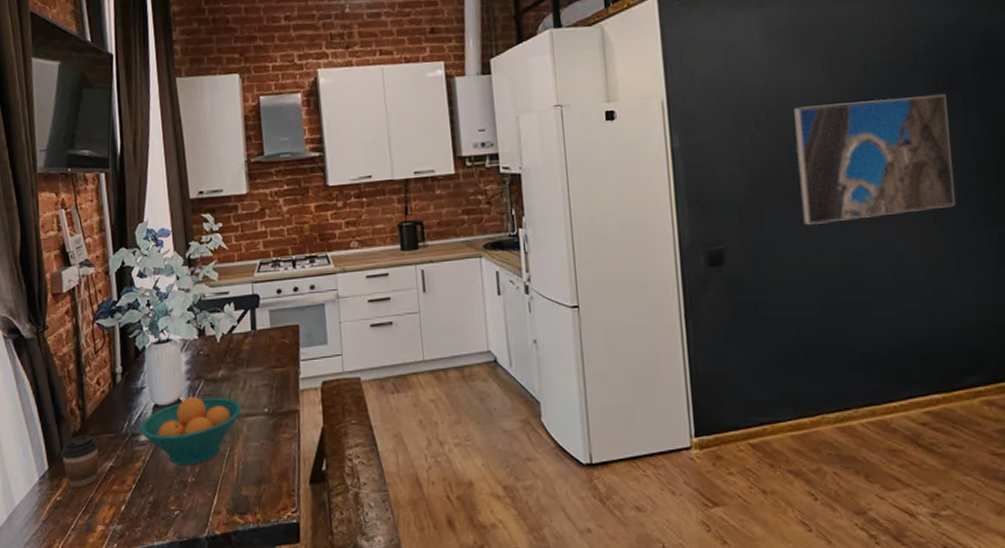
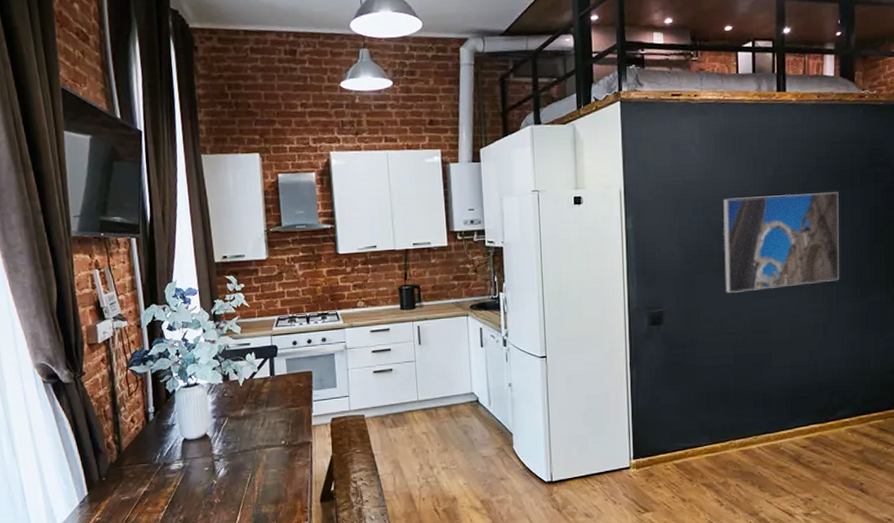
coffee cup: present [60,435,99,488] -> none [99,465,134,510]
fruit bowl: present [139,396,242,466] -> none [170,432,262,490]

